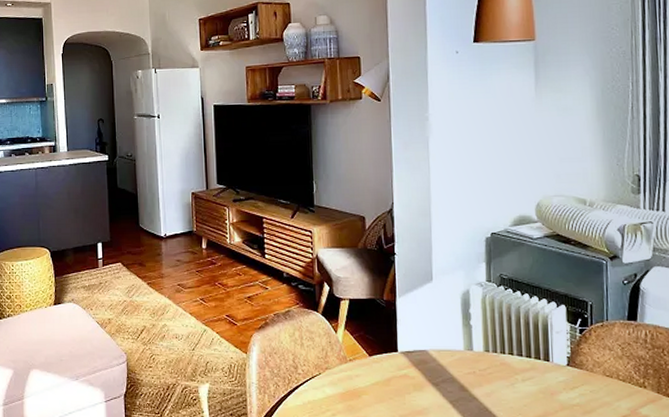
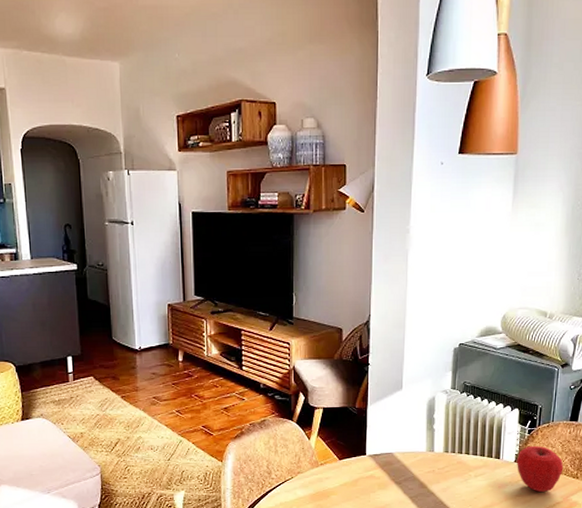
apple: none [569,347,627,402] -> present [516,445,564,492]

